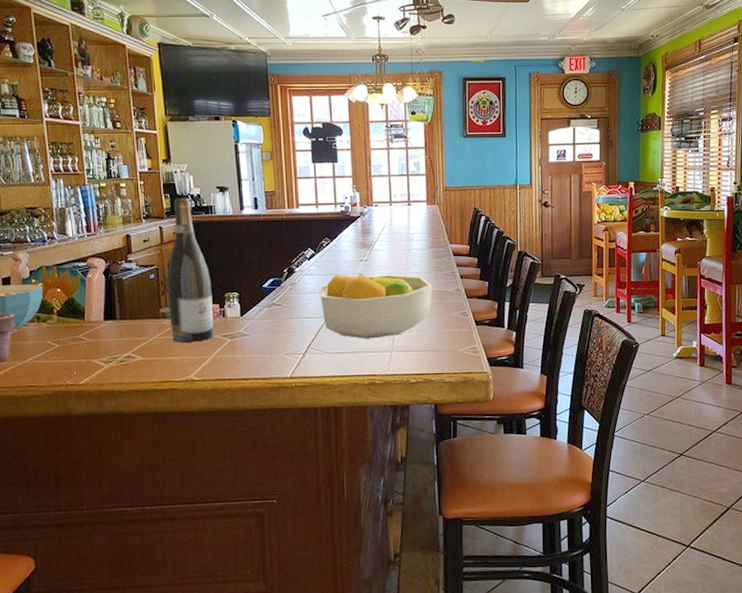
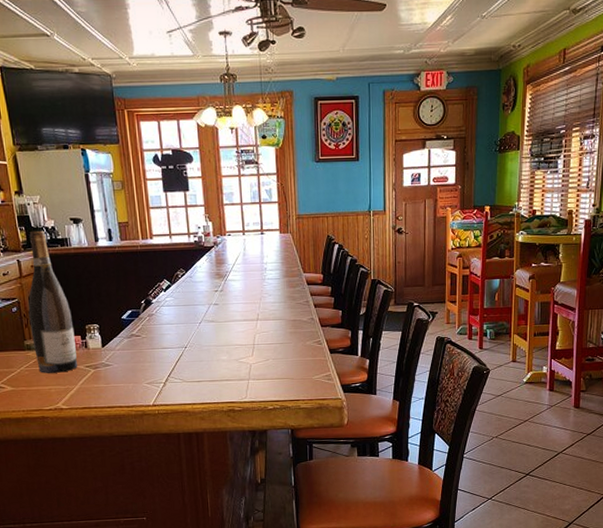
fruit bowl: present [319,274,433,339] -> none [176,305,288,368]

